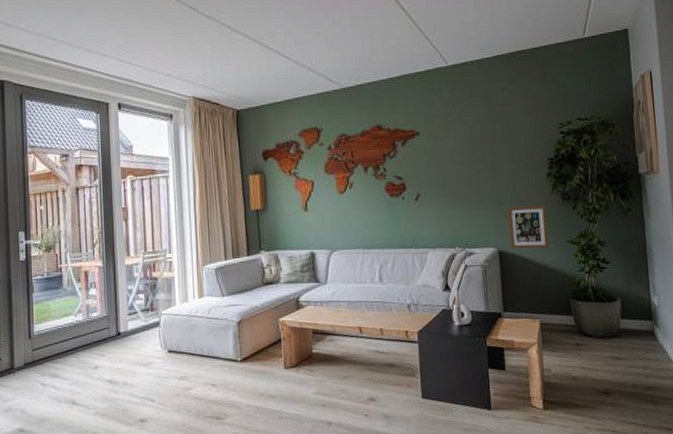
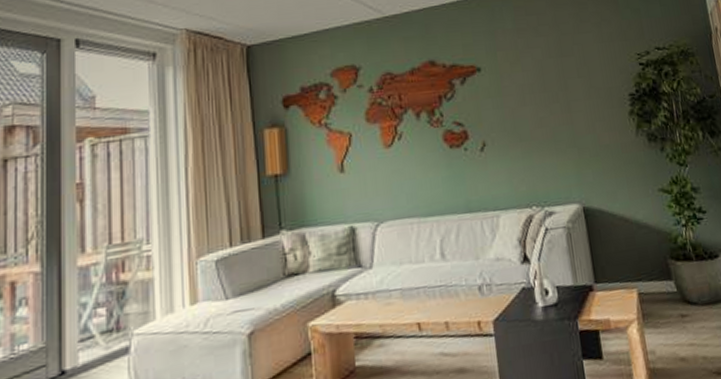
picture frame: present [508,205,548,249] -> none [589,149,639,203]

